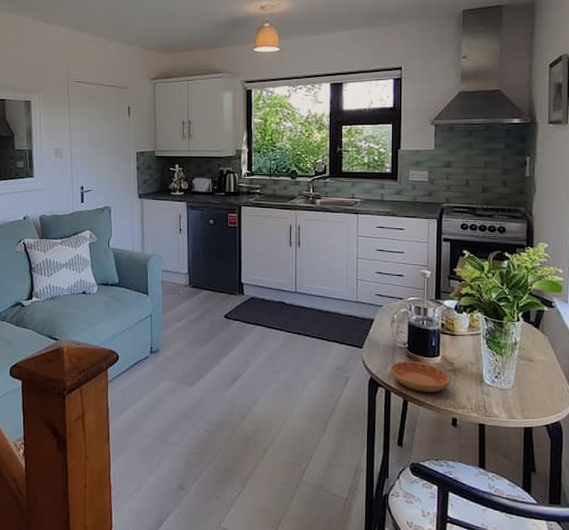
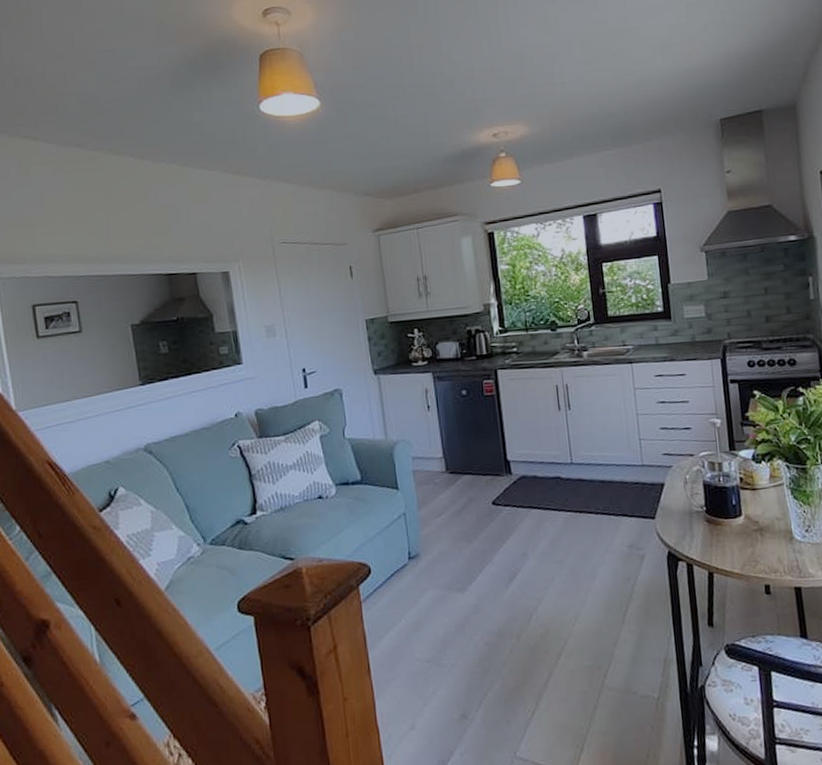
saucer: present [390,361,451,393] -> none [689,526,758,560]

